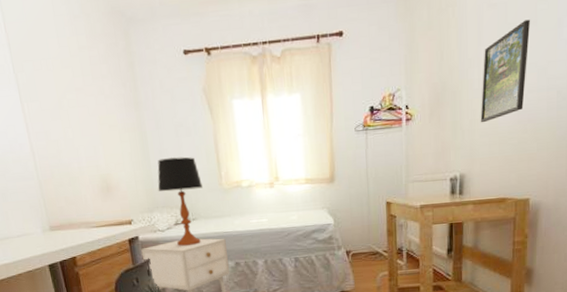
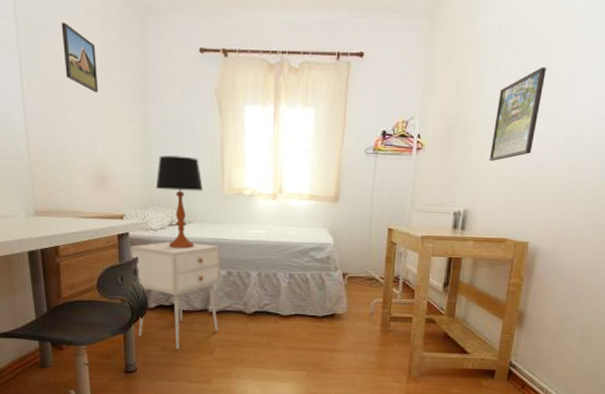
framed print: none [51,43,94,108] -> present [61,22,98,93]

